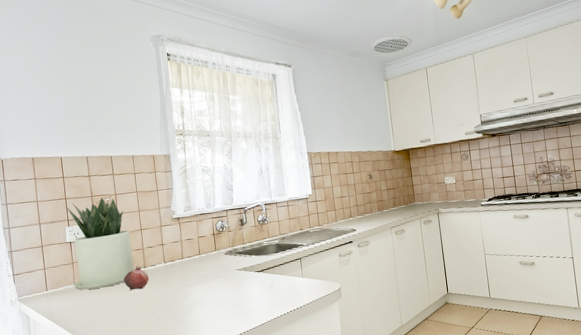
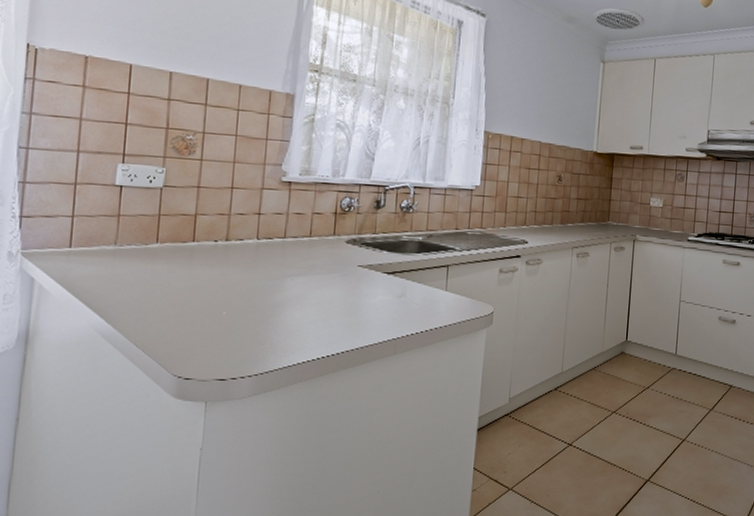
planter: present [66,198,135,290] -> none [112,131,215,258]
fruit: present [123,266,149,291] -> none [192,236,231,269]

